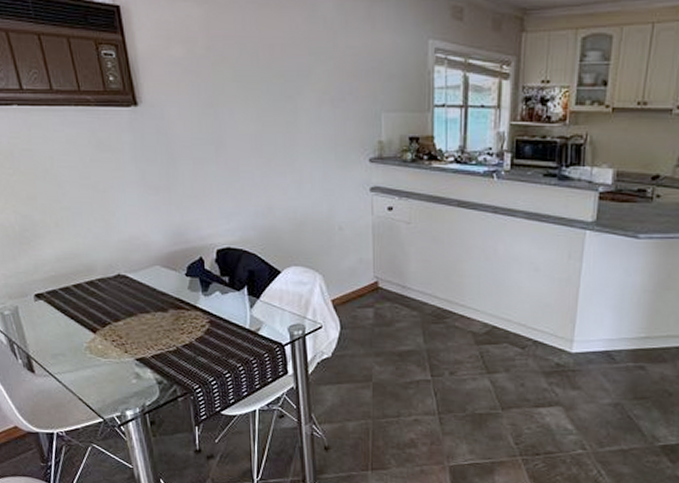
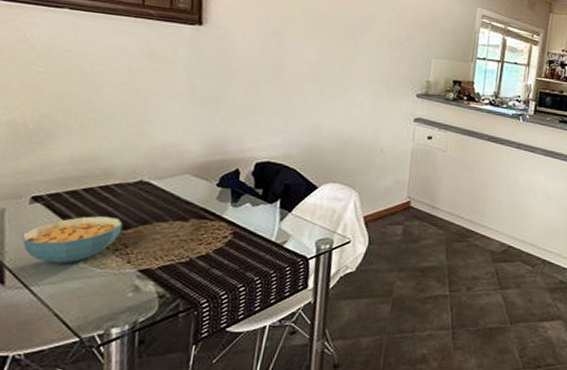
cereal bowl: none [37,309,114,354] -> present [22,215,123,264]

